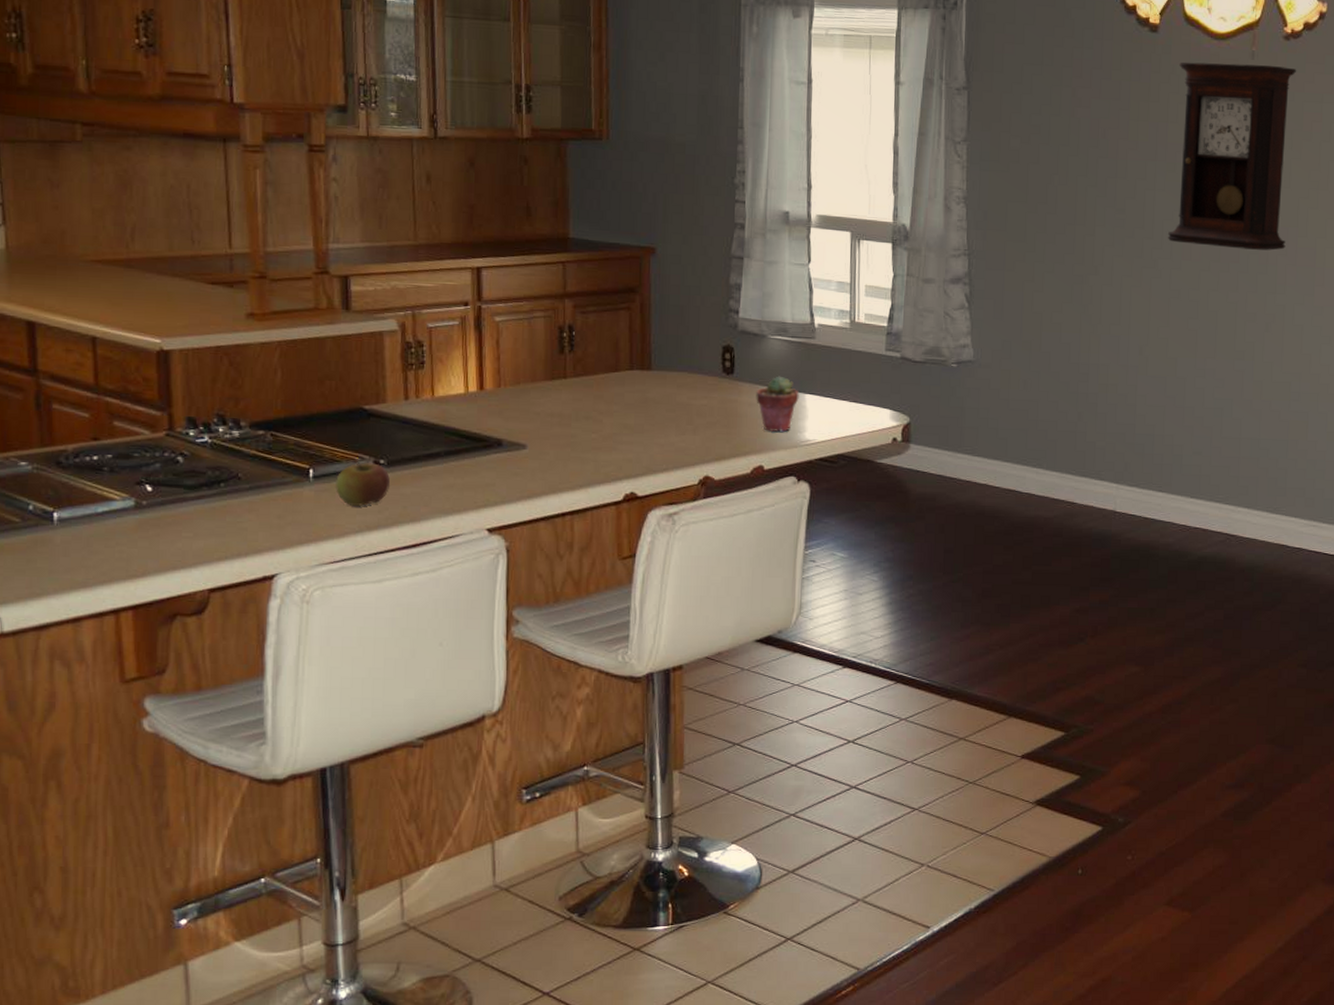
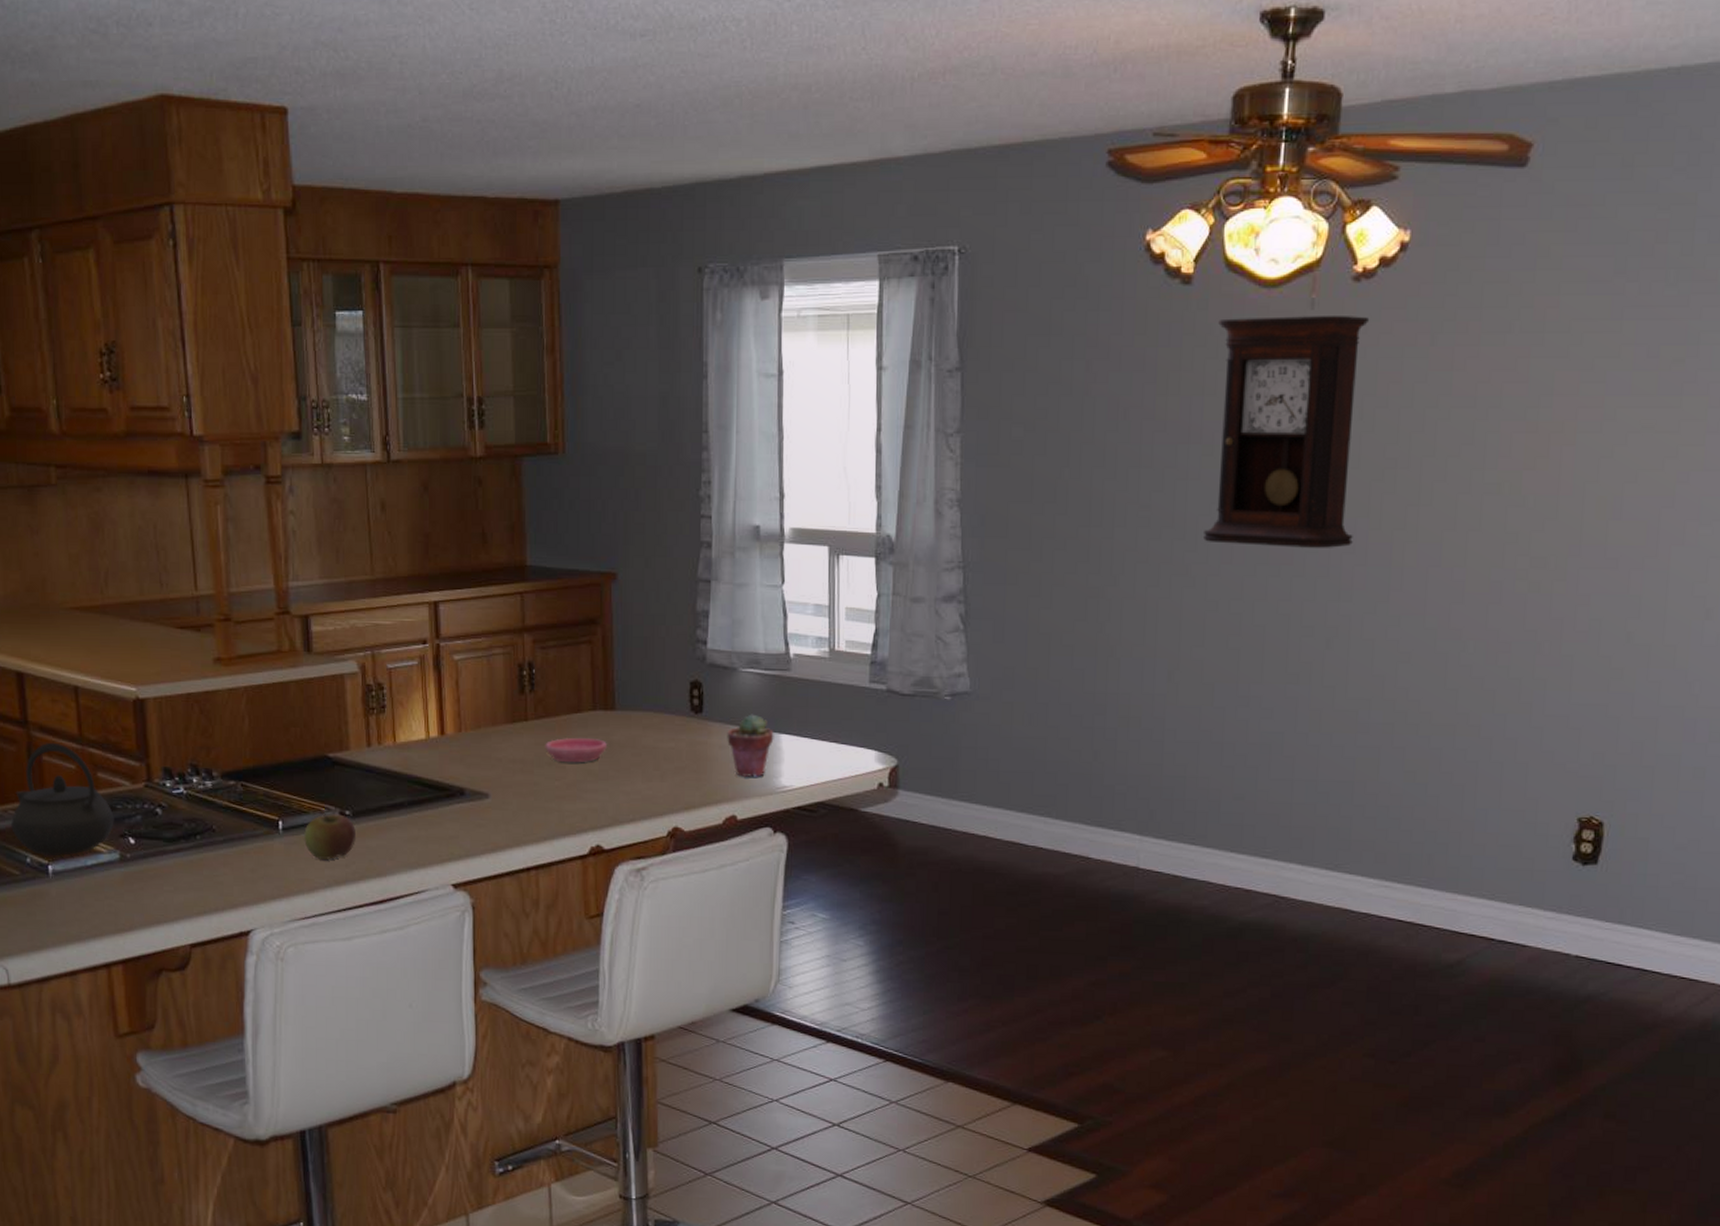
kettle: none [13,391,130,503] -> present [11,742,114,856]
saucer: none [583,394,643,418] -> present [545,737,607,763]

